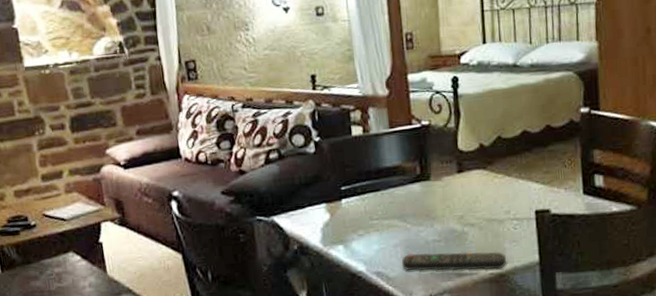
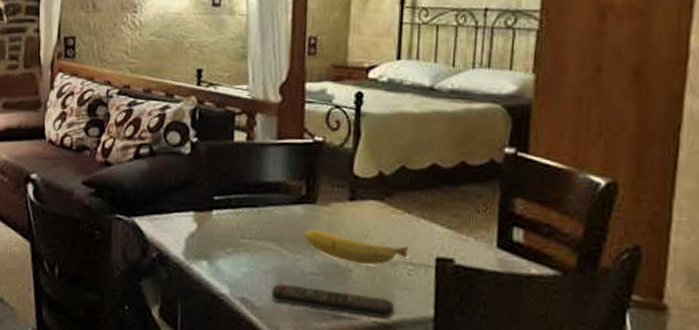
fruit: none [423,202,512,226] -> present [304,229,408,265]

